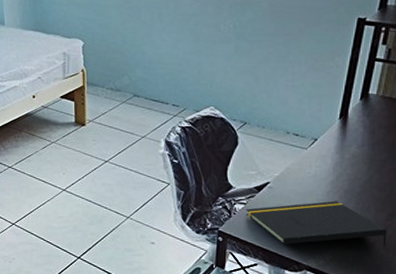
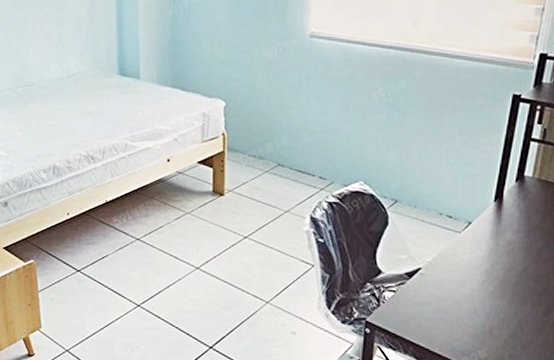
notepad: present [245,200,387,246] -> none [395,291,544,344]

